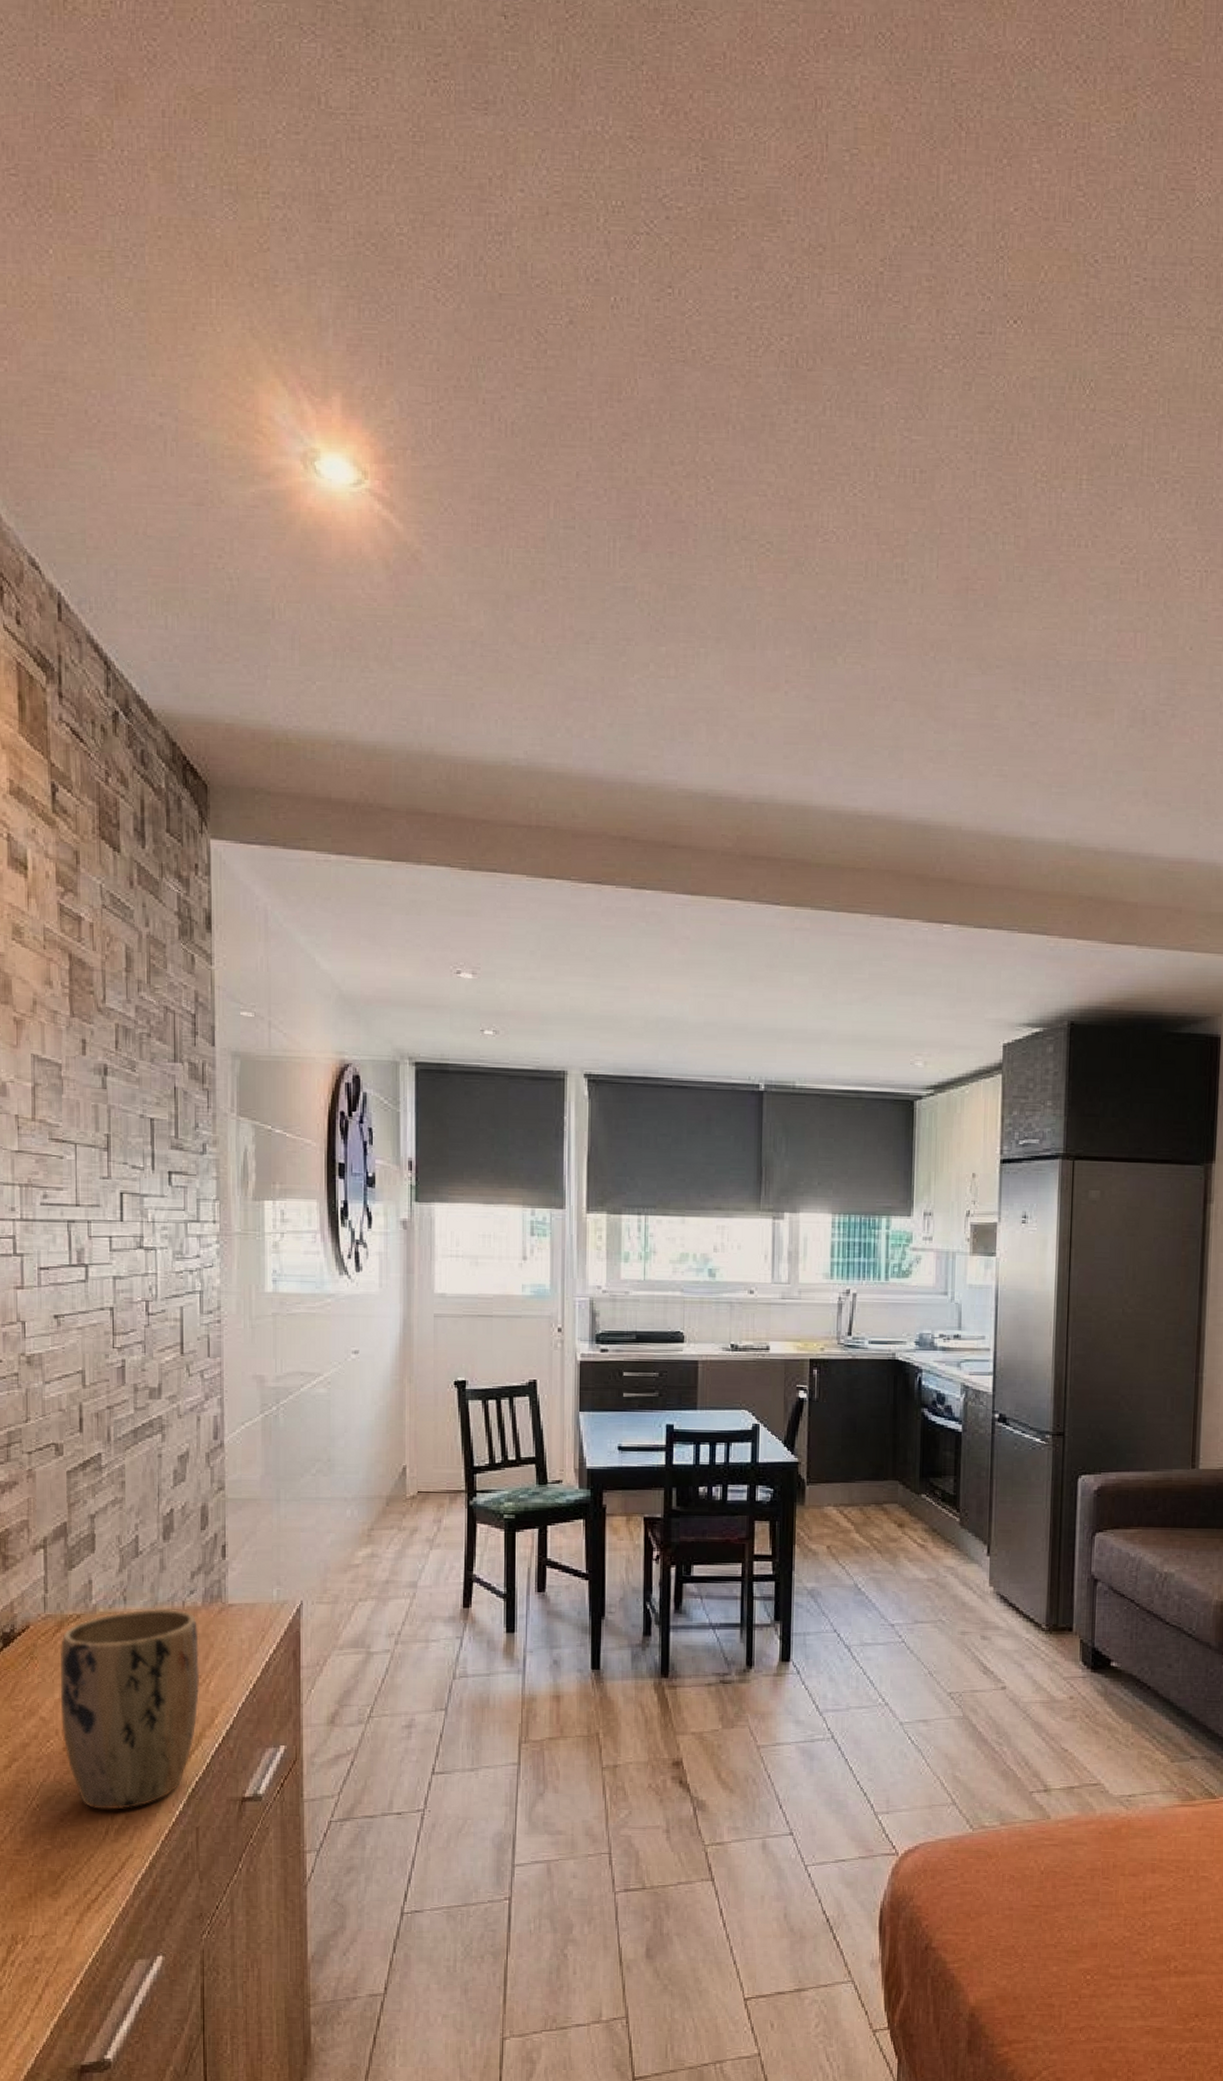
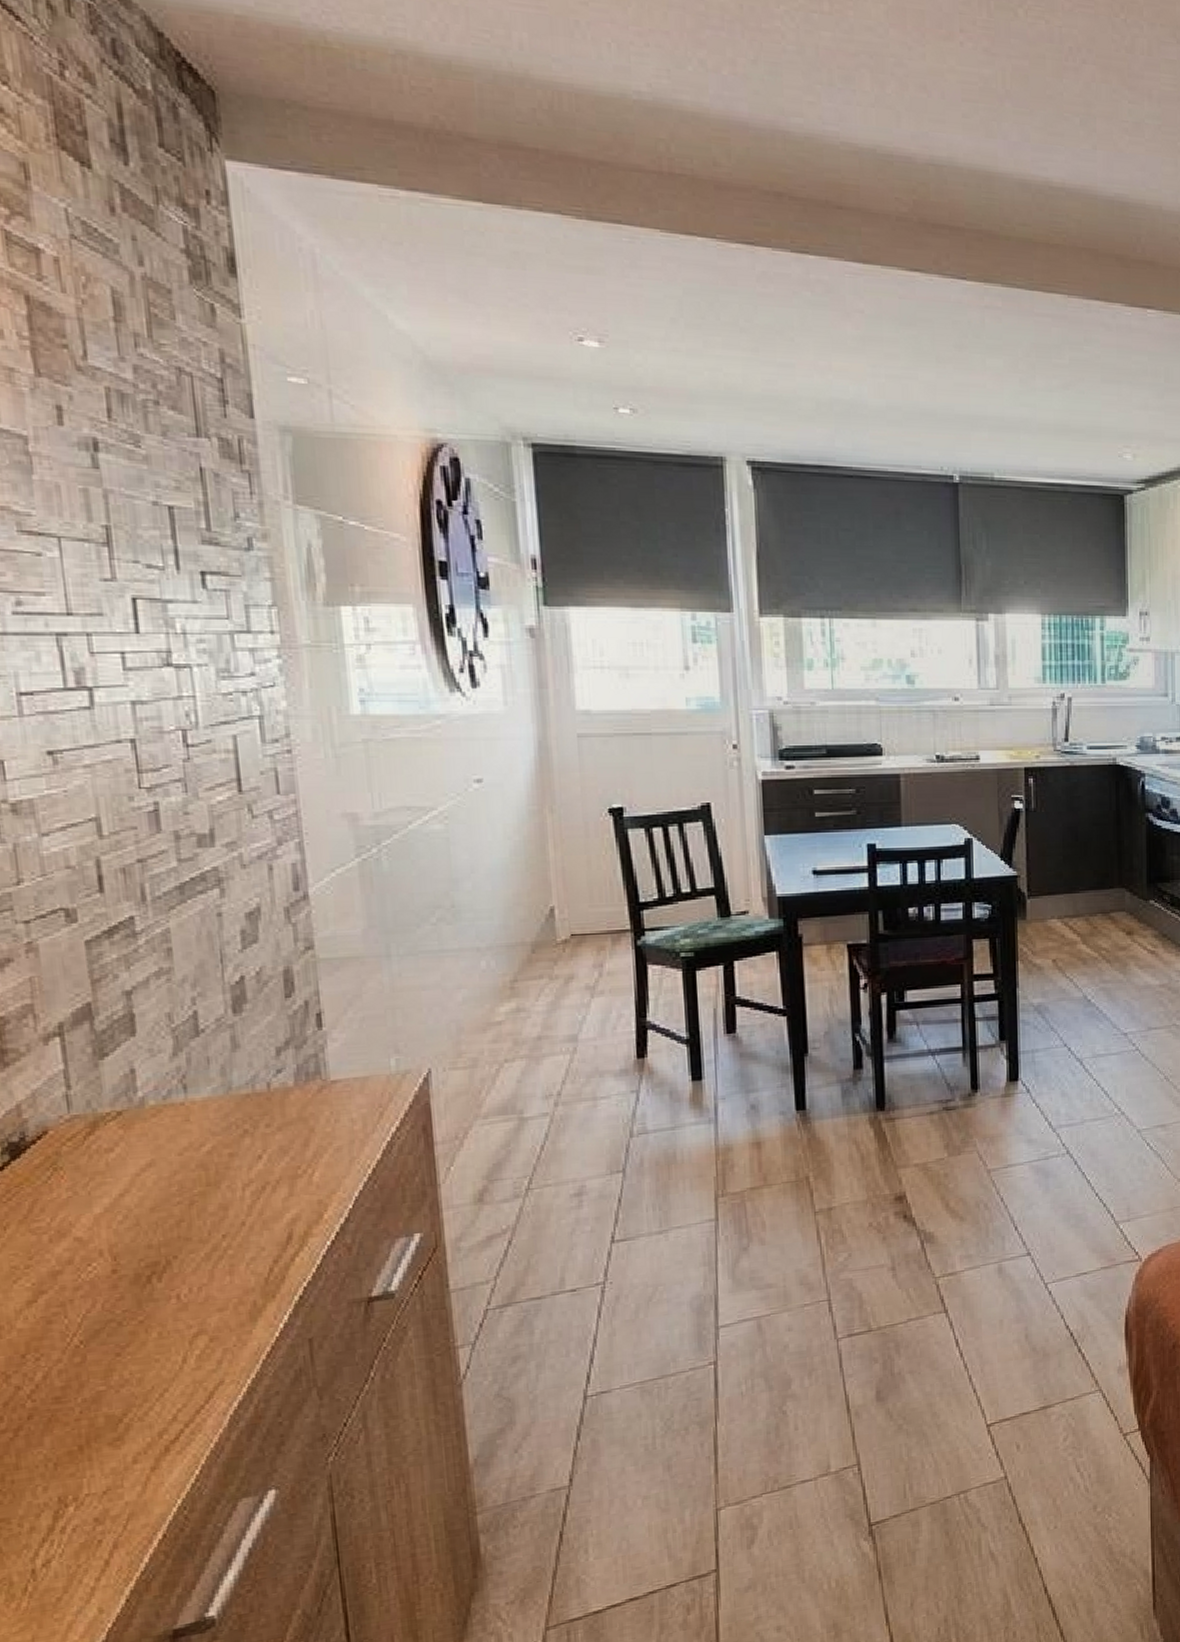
plant pot: present [60,1608,200,1810] -> none [96,1093,300,1336]

